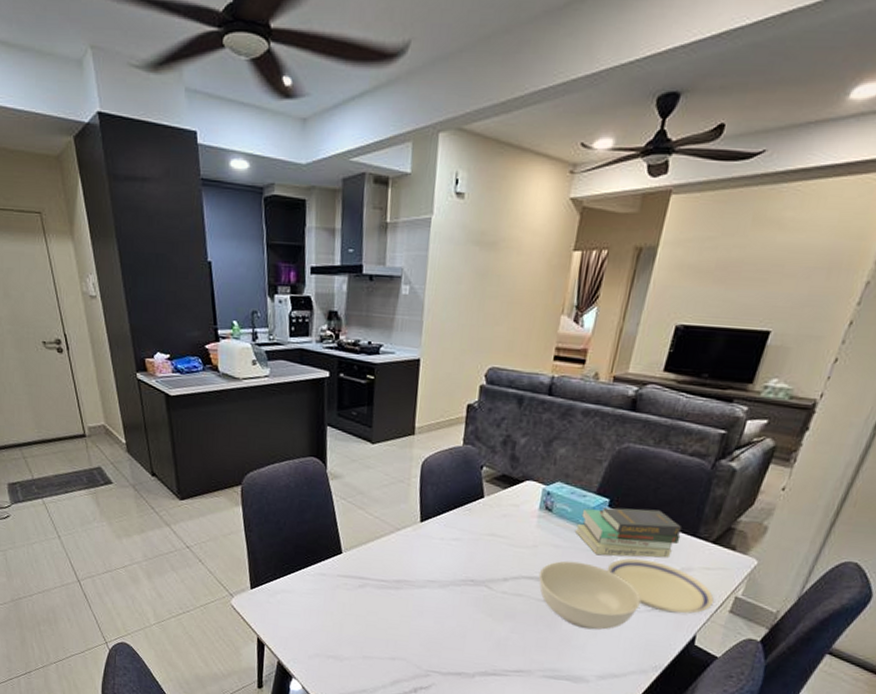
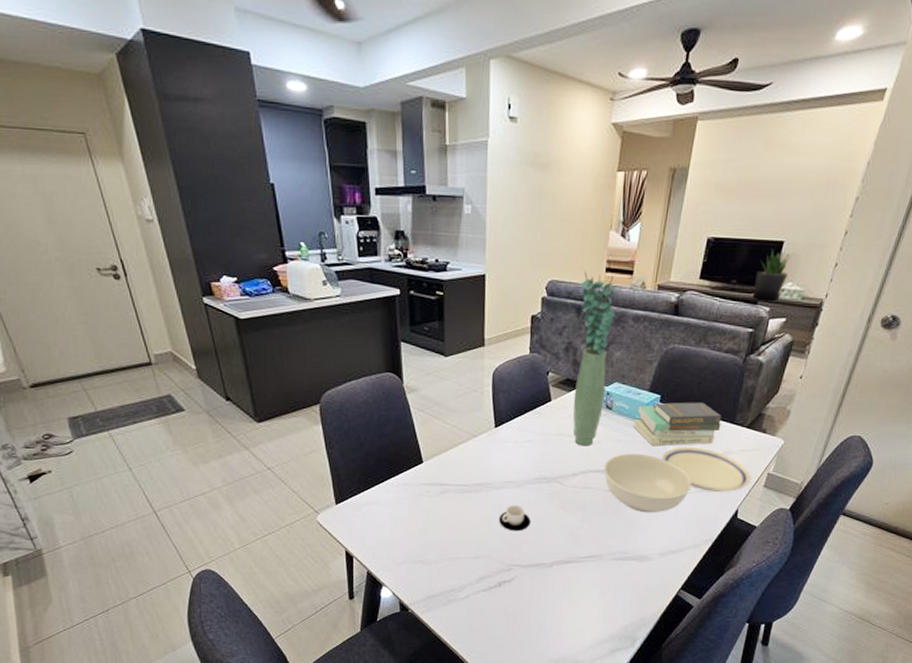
cup: none [418,605,454,636] -> present [498,504,531,531]
vase: none [506,359,564,550] -> present [573,271,616,447]
planter: none [727,339,778,399] -> present [752,249,791,300]

